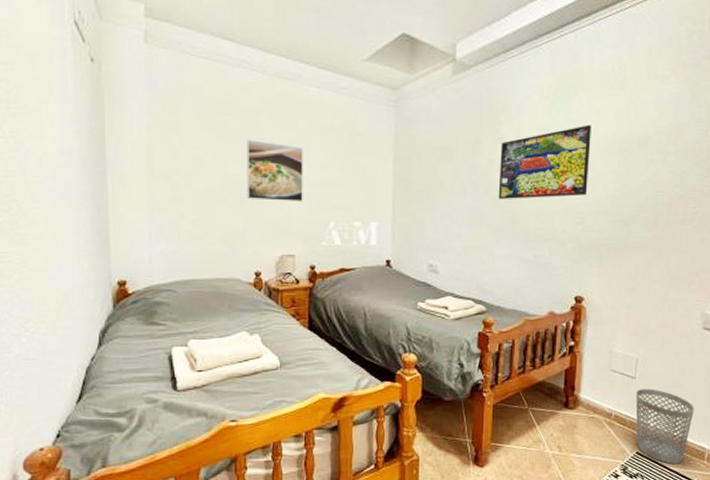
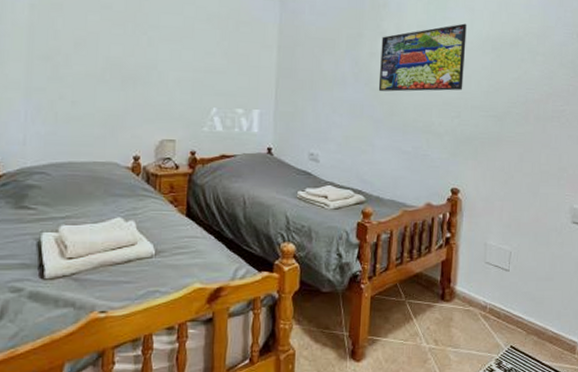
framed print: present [247,140,303,203] -> none [129,23,188,88]
wastebasket: present [635,389,695,465] -> none [509,282,566,359]

